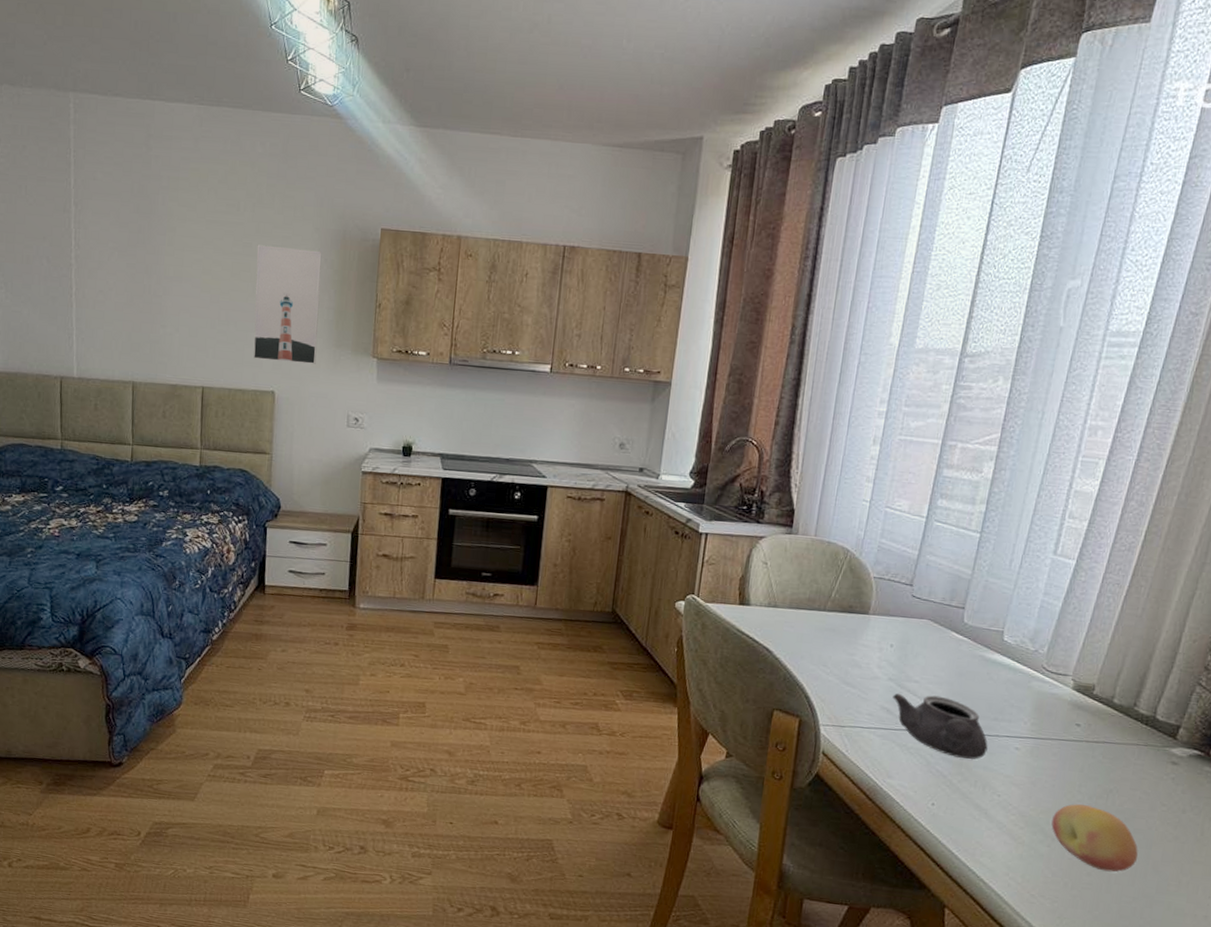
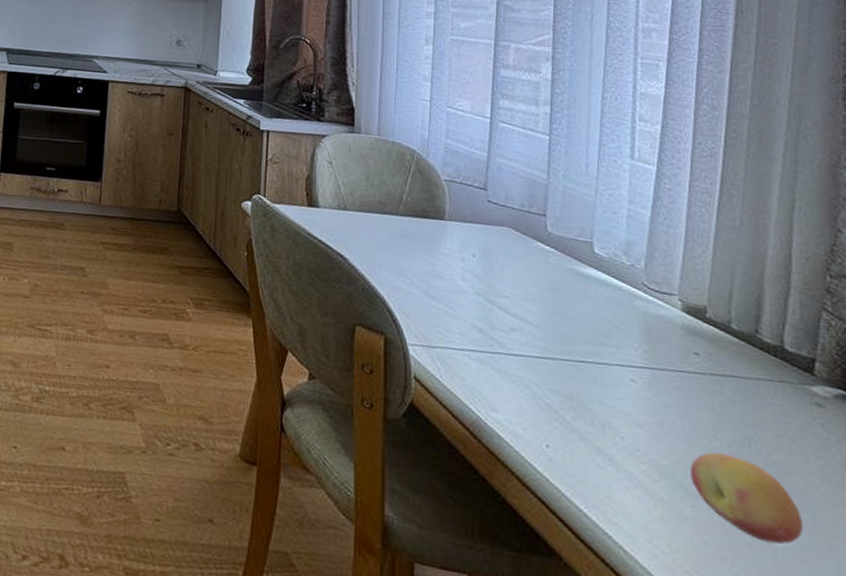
teapot: present [892,693,988,760] -> none [483,309,599,393]

